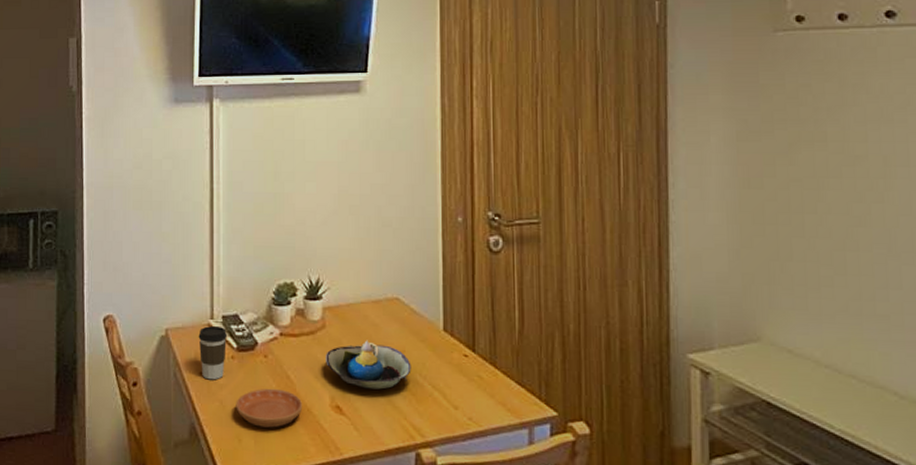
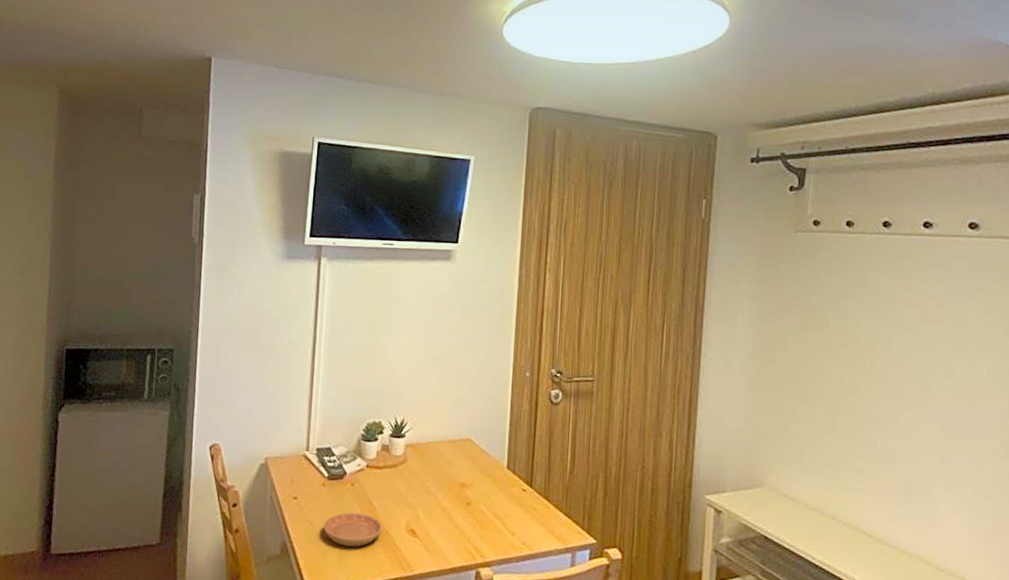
coffee cup: present [198,325,228,380] -> none [294,456,321,504]
decorative bowl: present [326,340,412,390] -> none [405,474,478,517]

